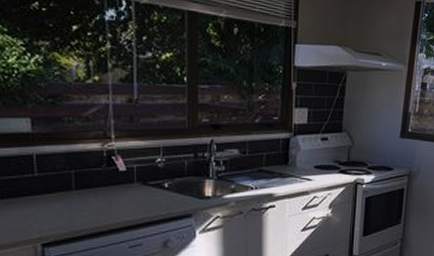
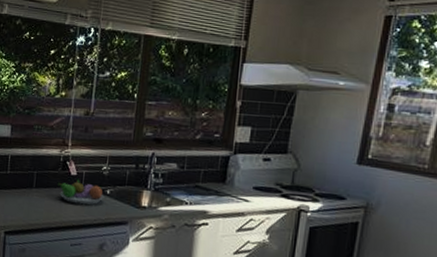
fruit bowl: none [104,175,162,202] -> present [58,179,104,205]

